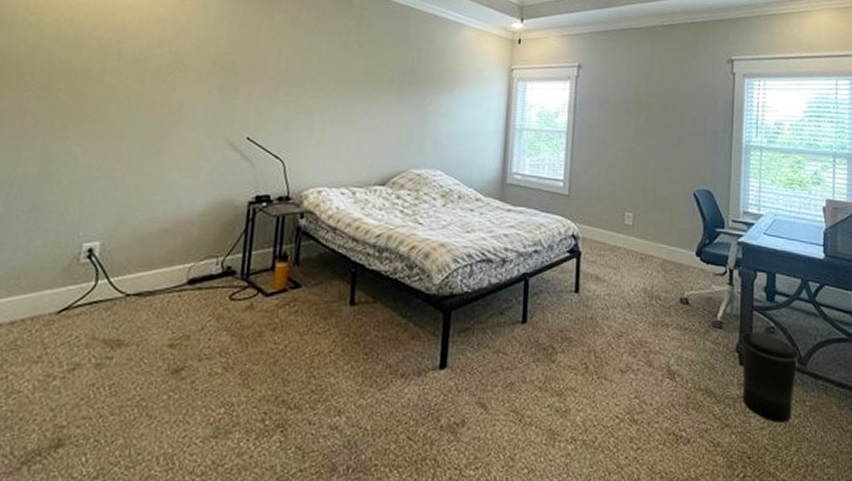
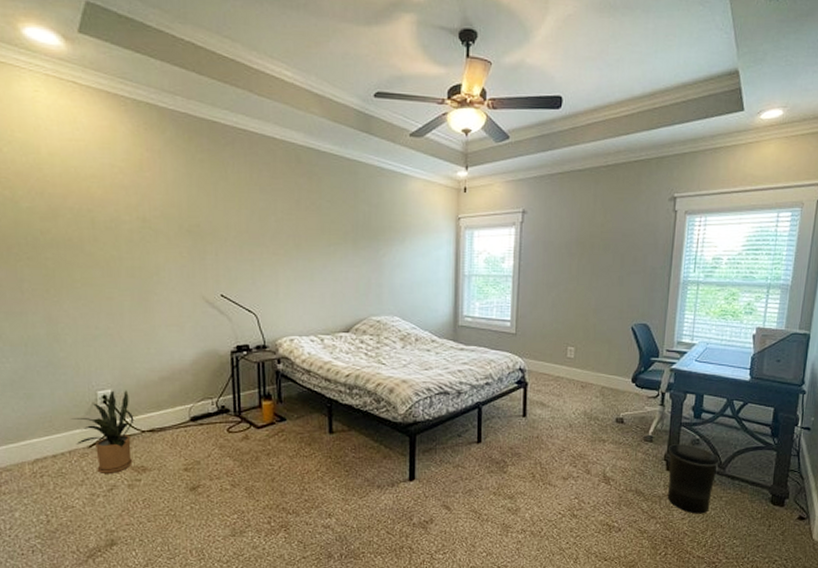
house plant: none [42,242,121,349] -> present [71,390,134,475]

